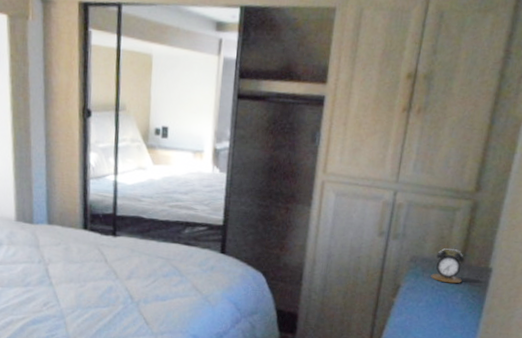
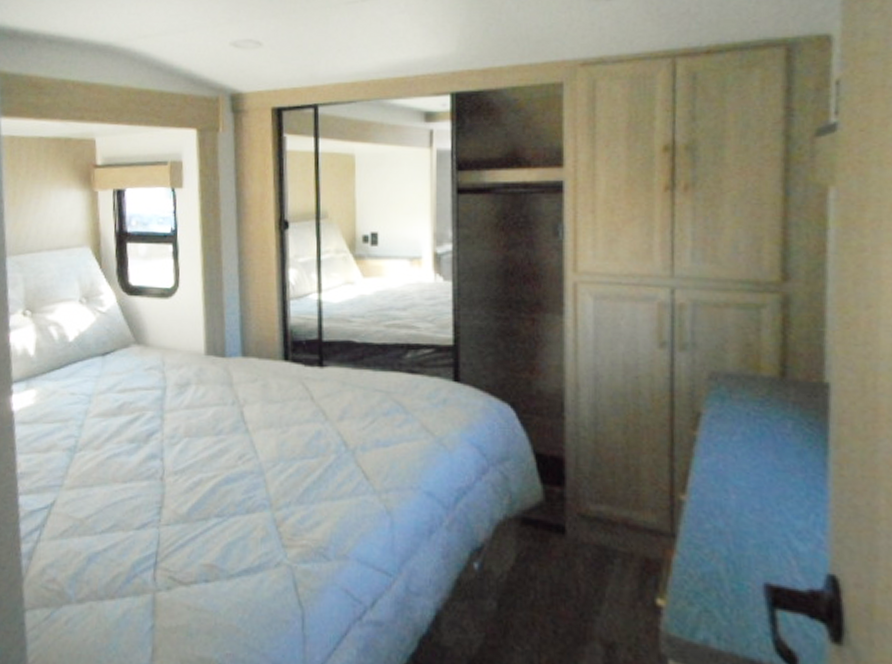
alarm clock: present [431,248,465,284] -> none [742,359,788,407]

